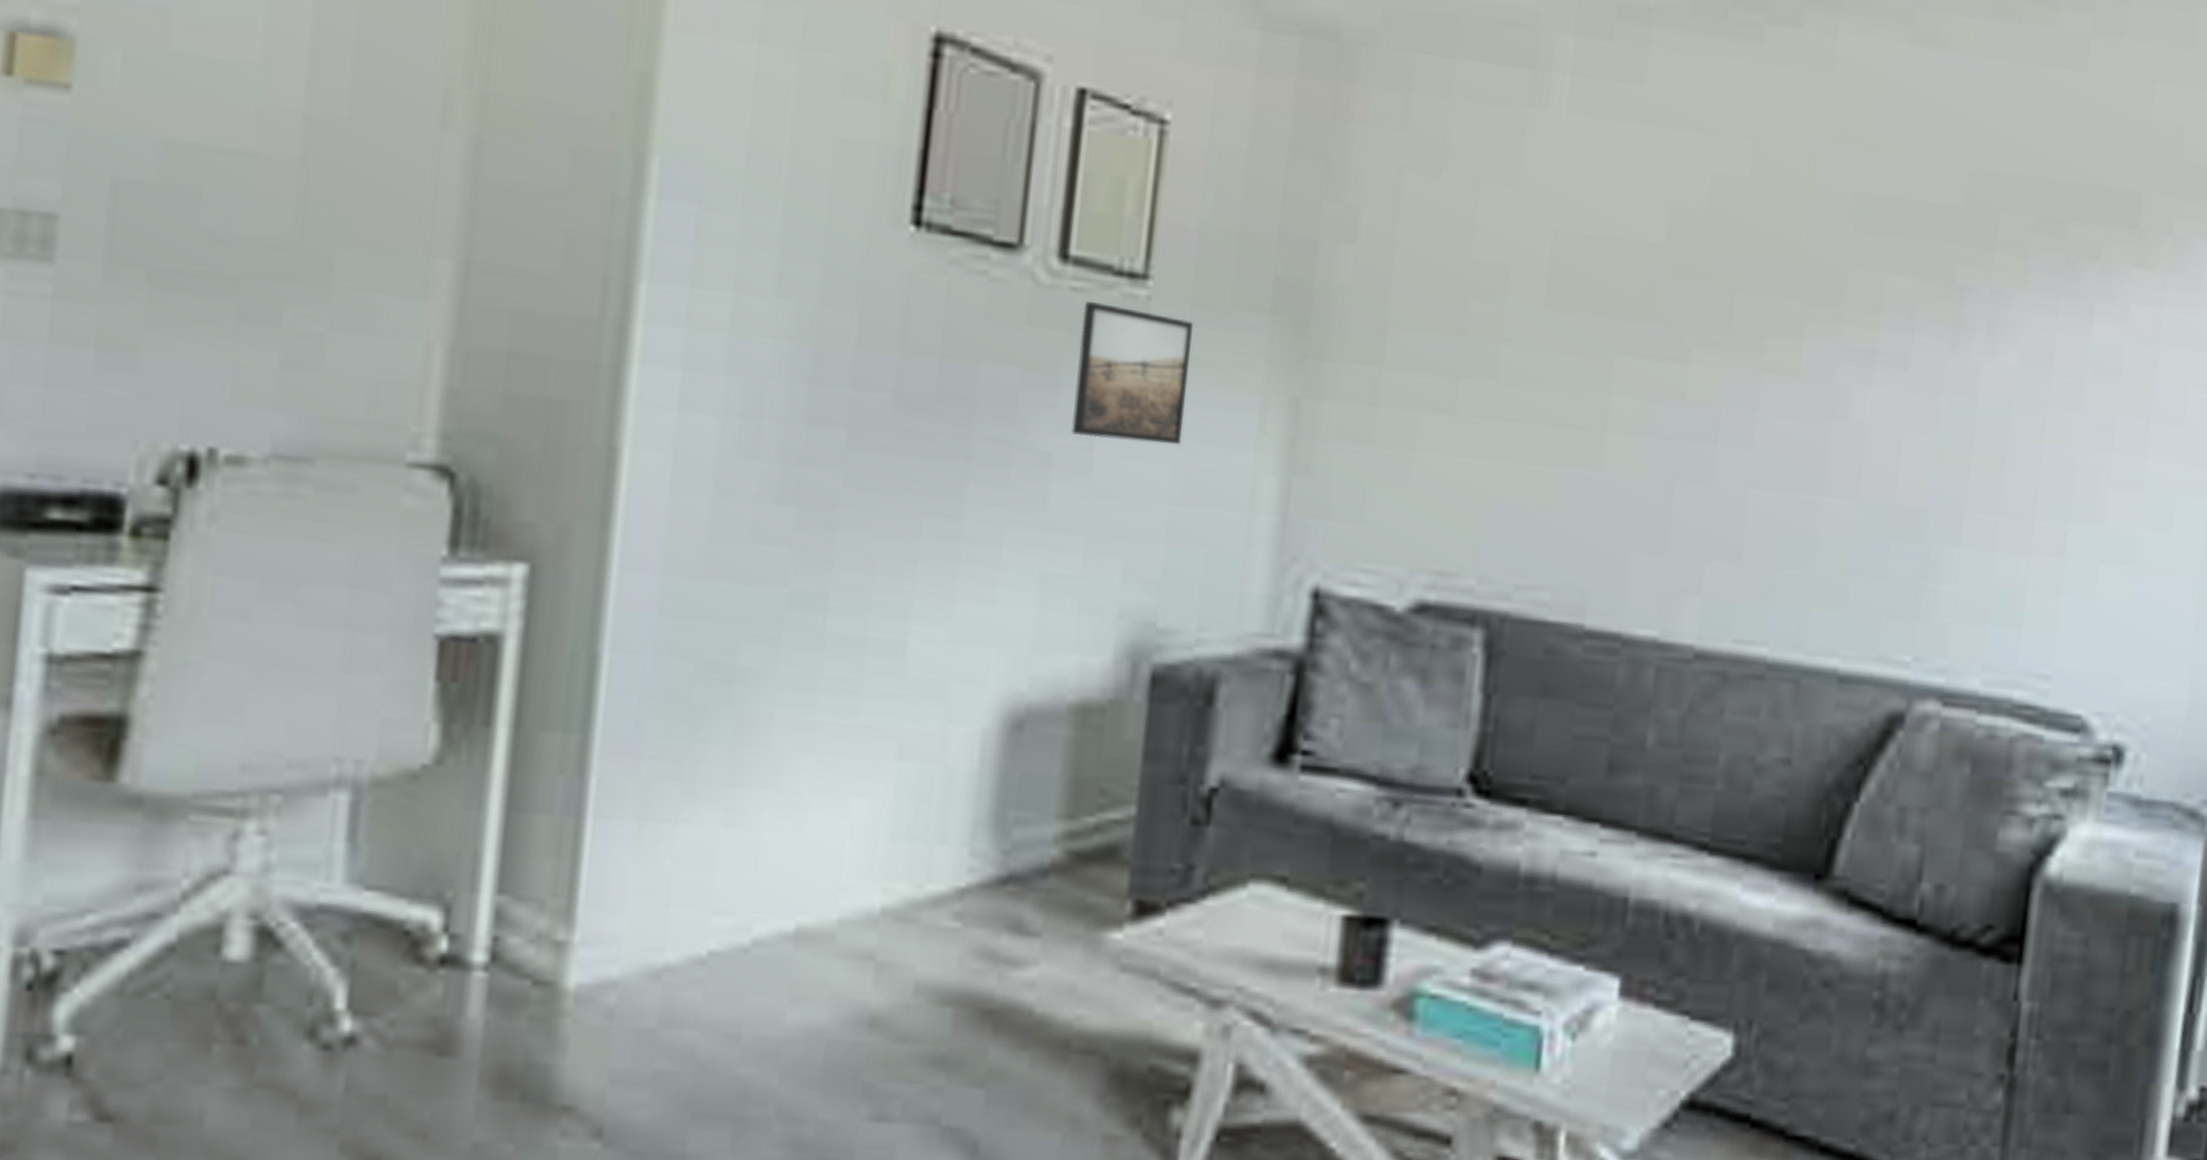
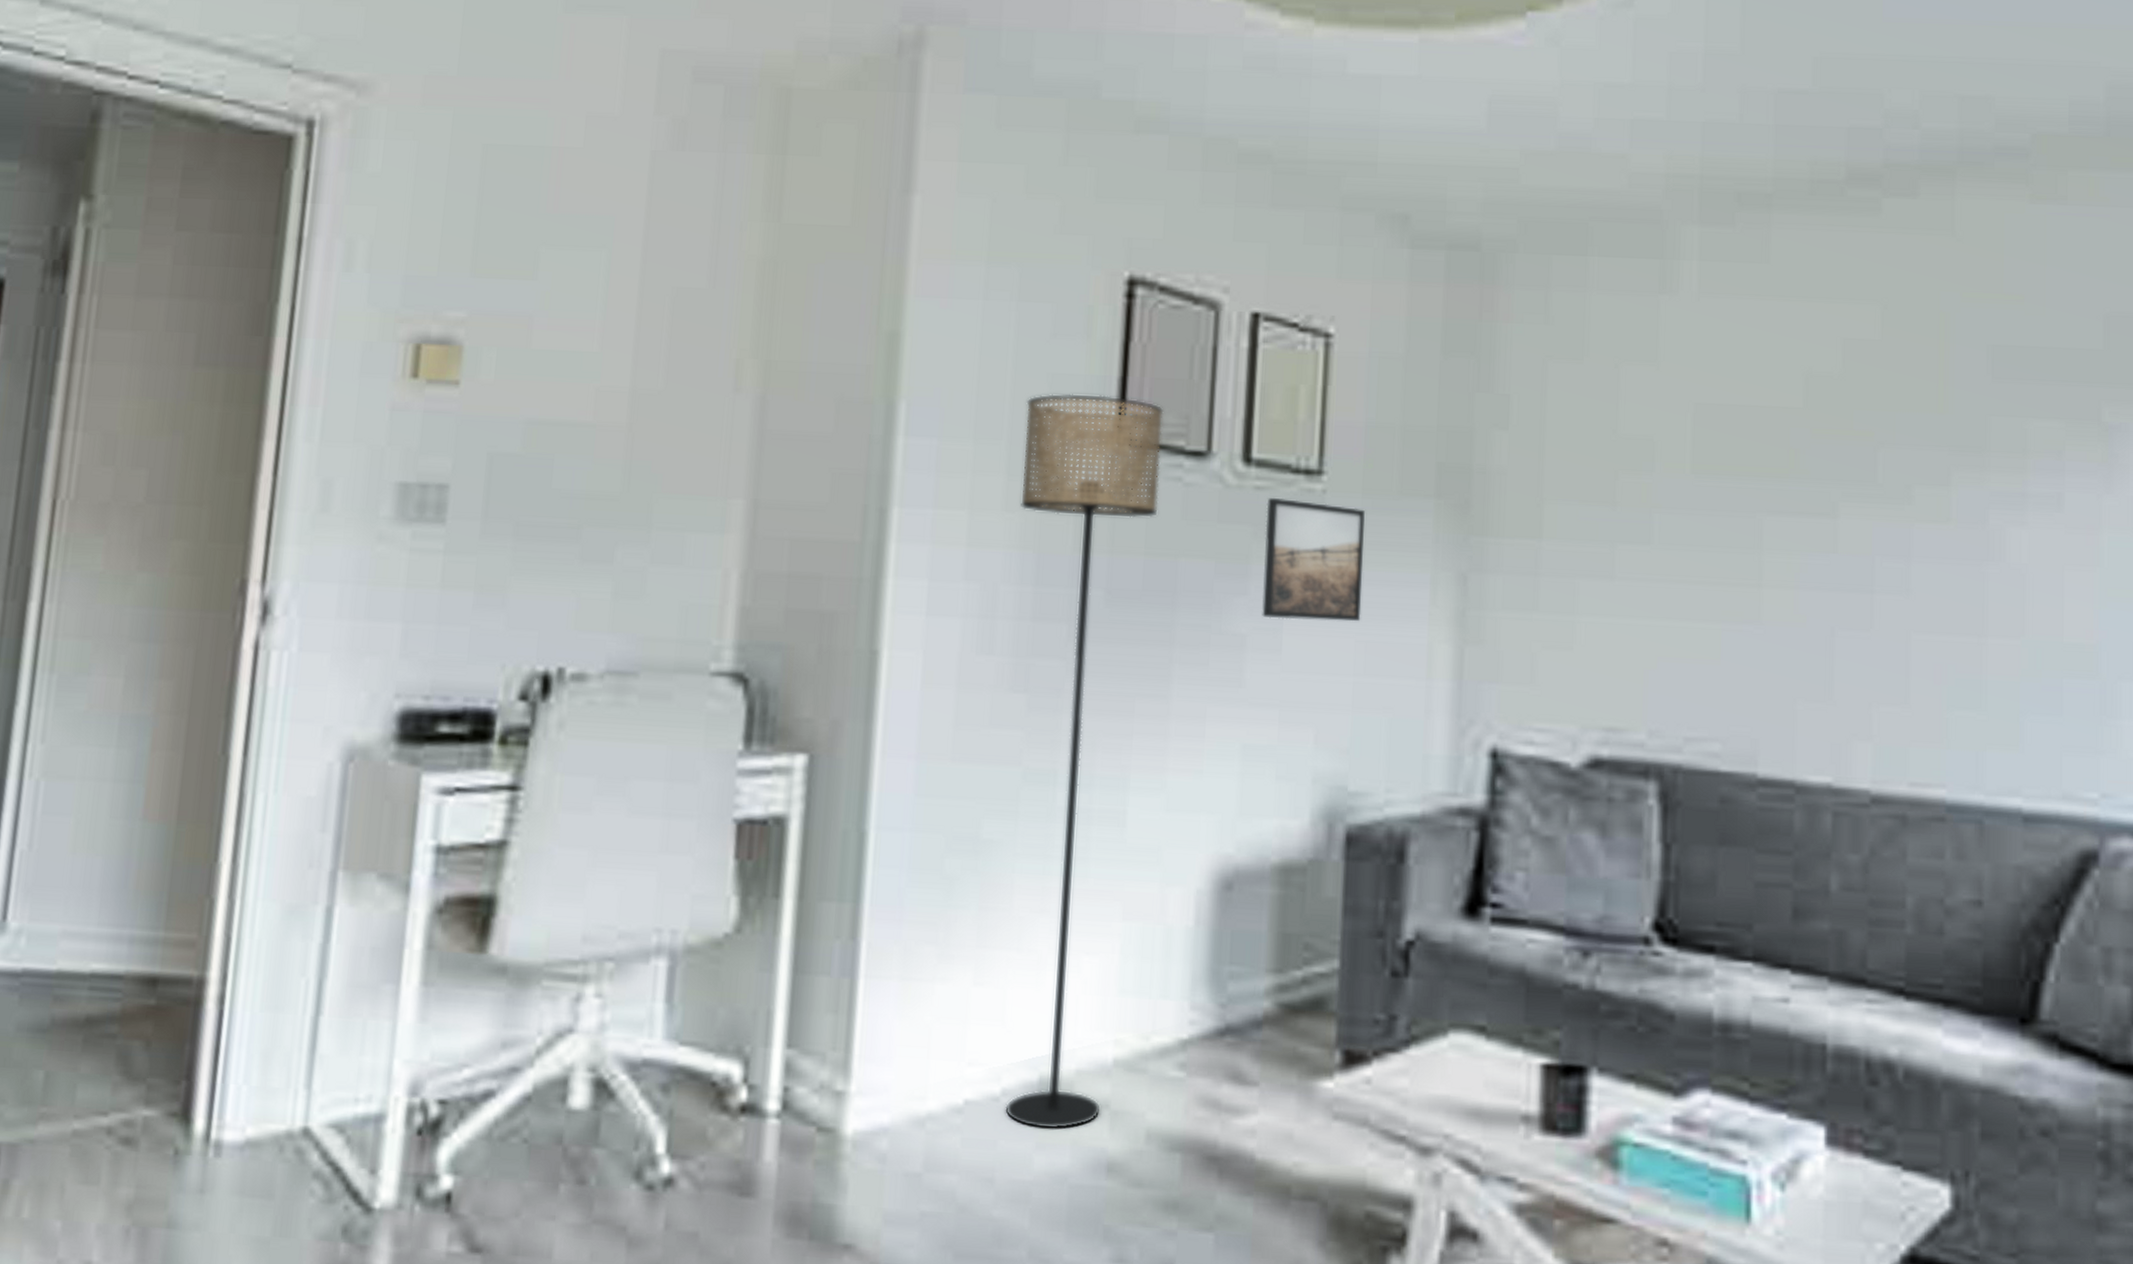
floor lamp: none [755,162,971,983] -> present [1005,393,1164,1130]

